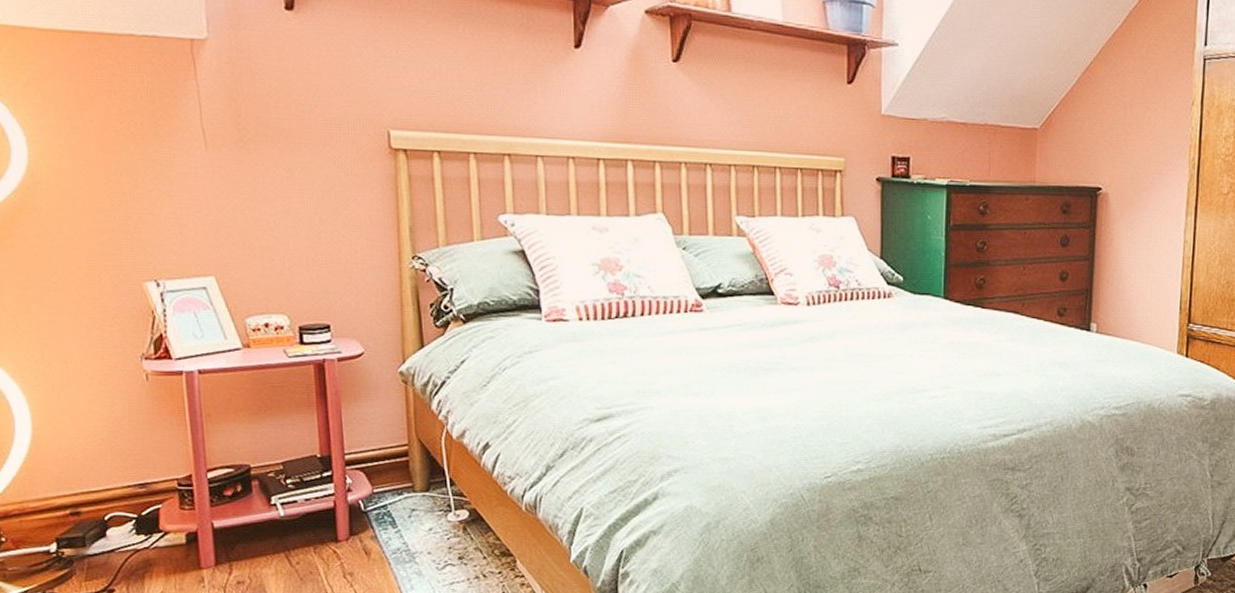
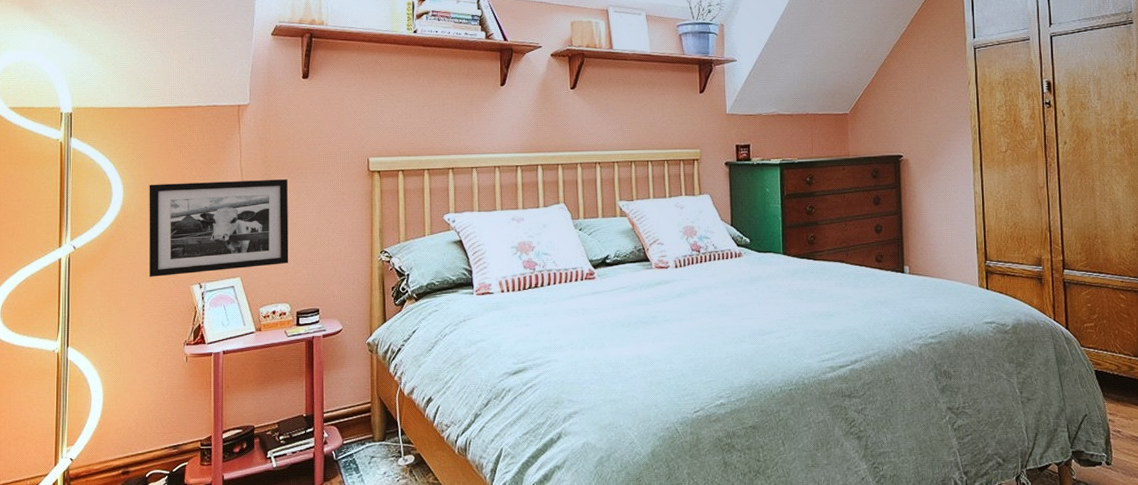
picture frame: none [65,140,283,268] -> present [149,179,289,277]

